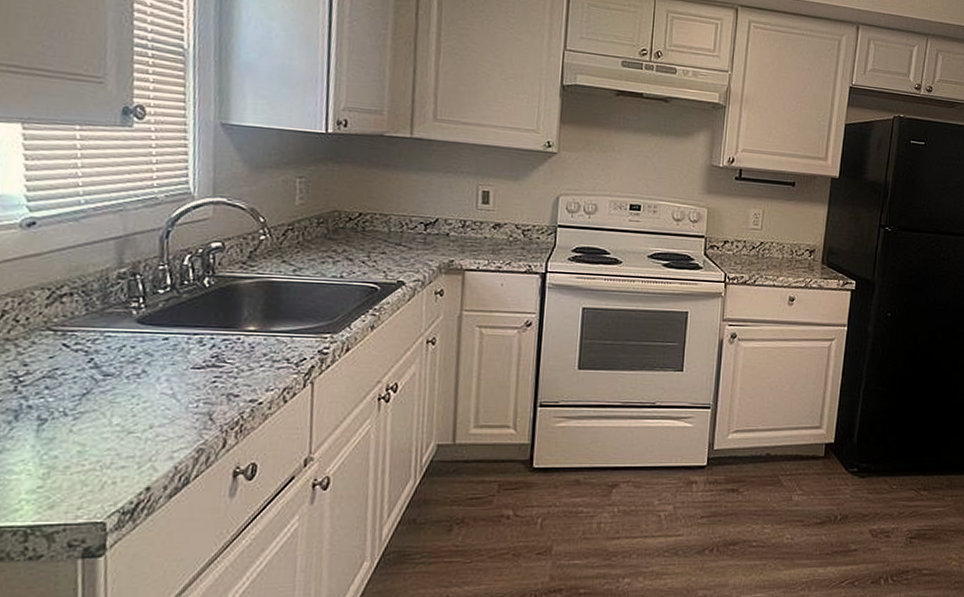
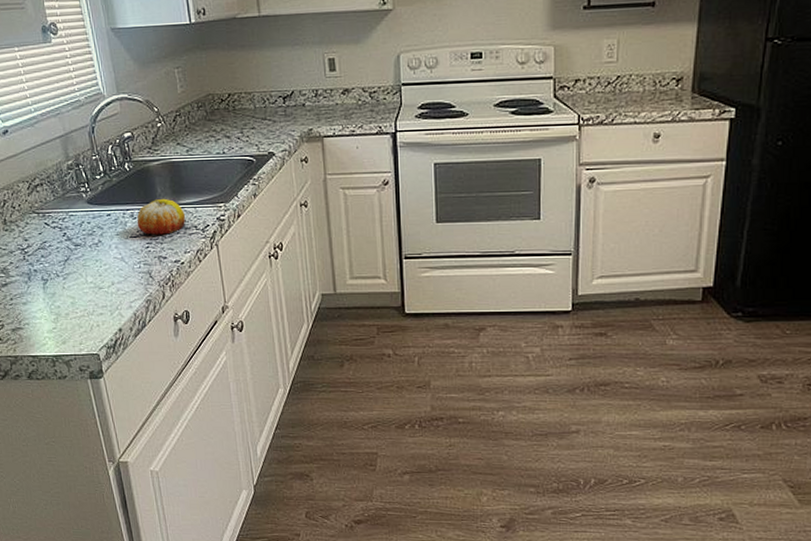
fruit: none [205,323,277,368] -> present [137,198,186,235]

